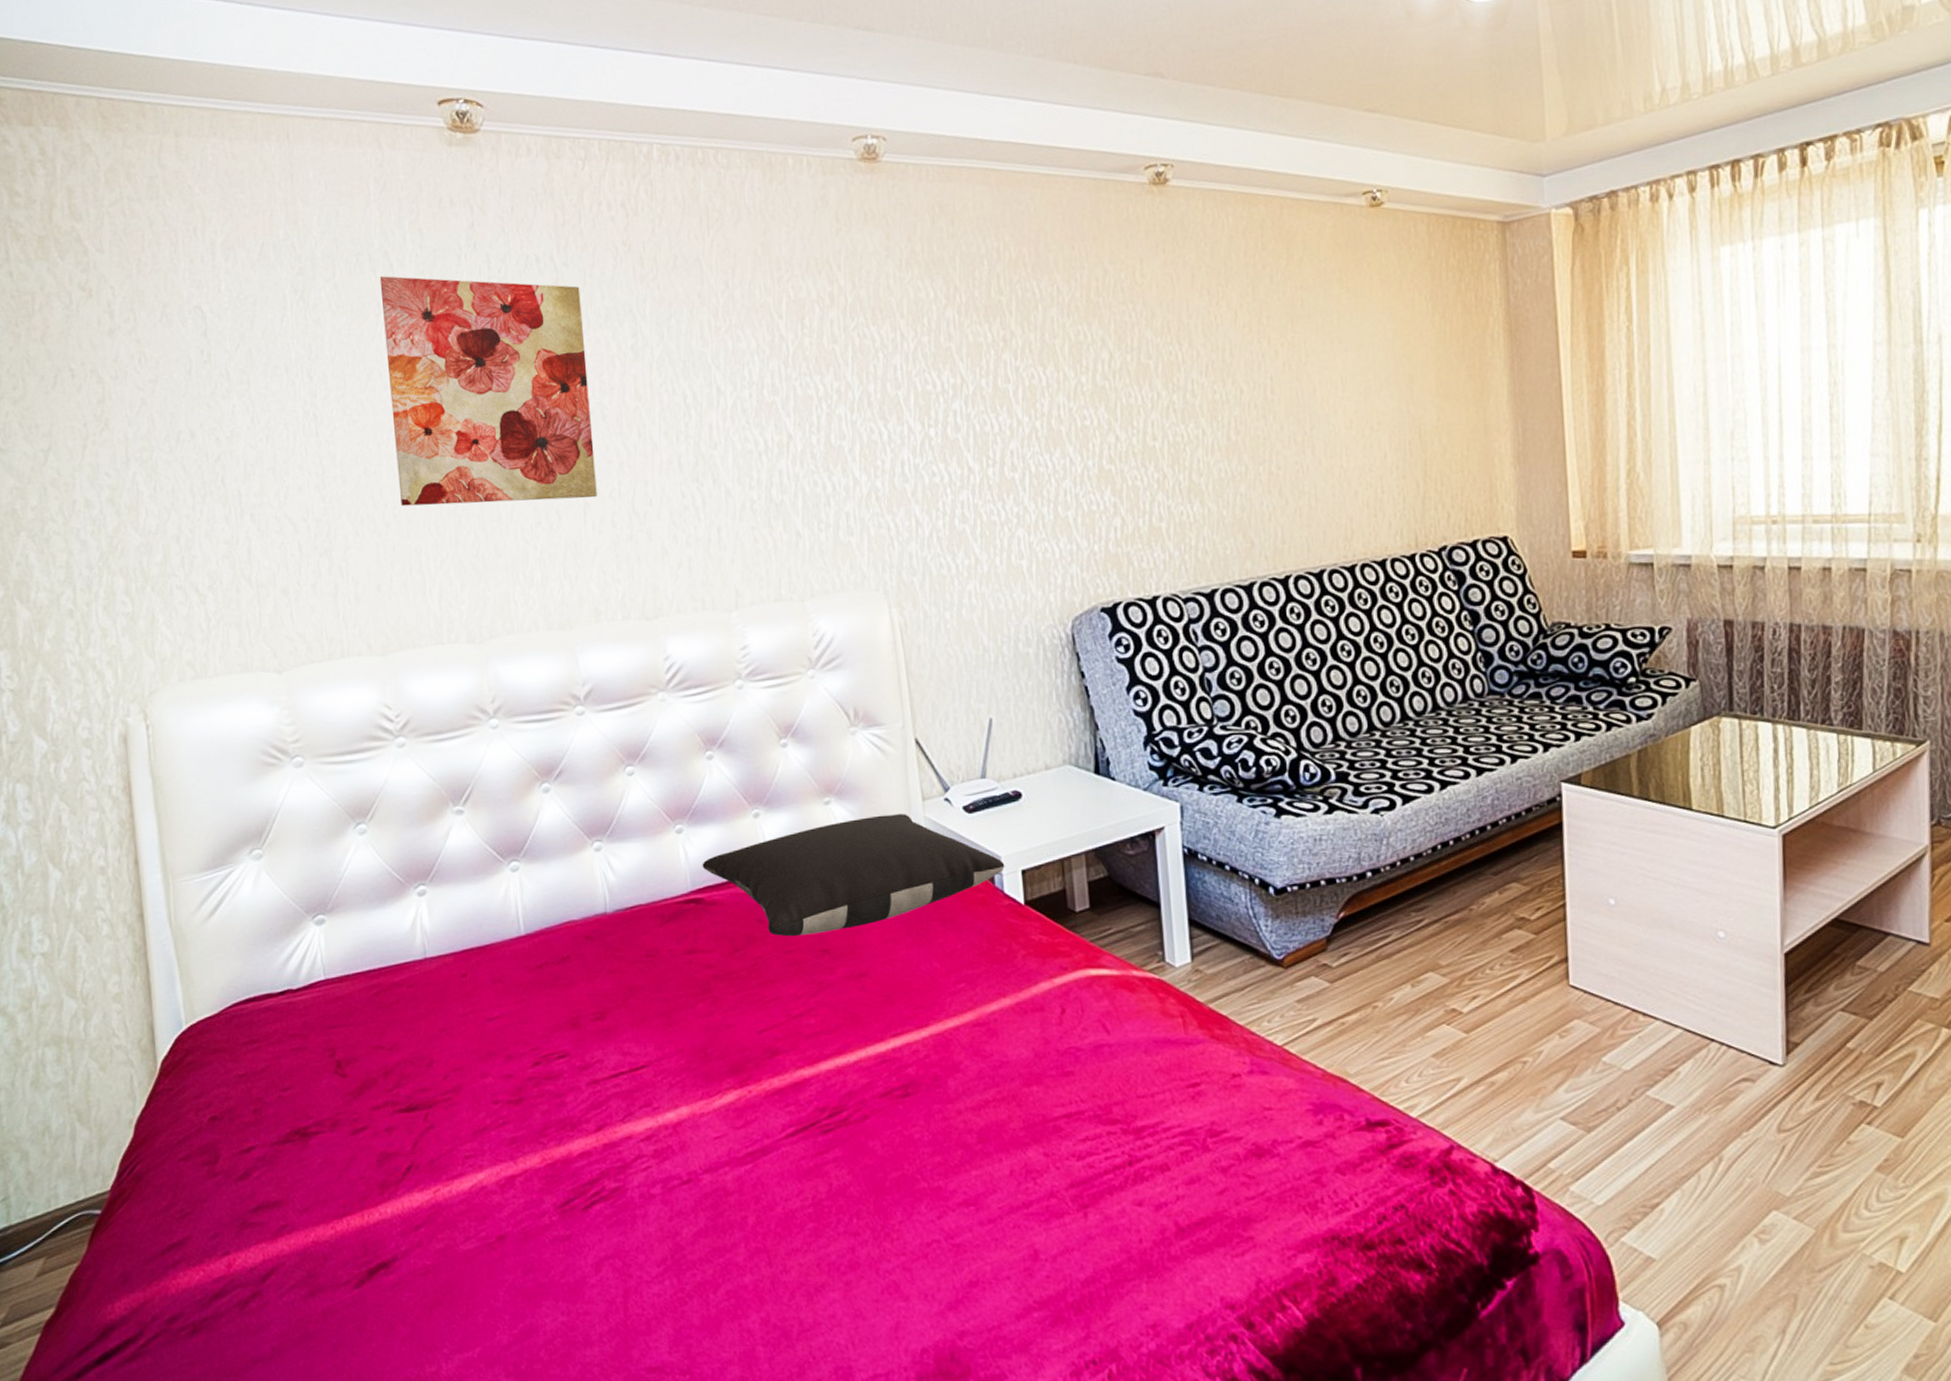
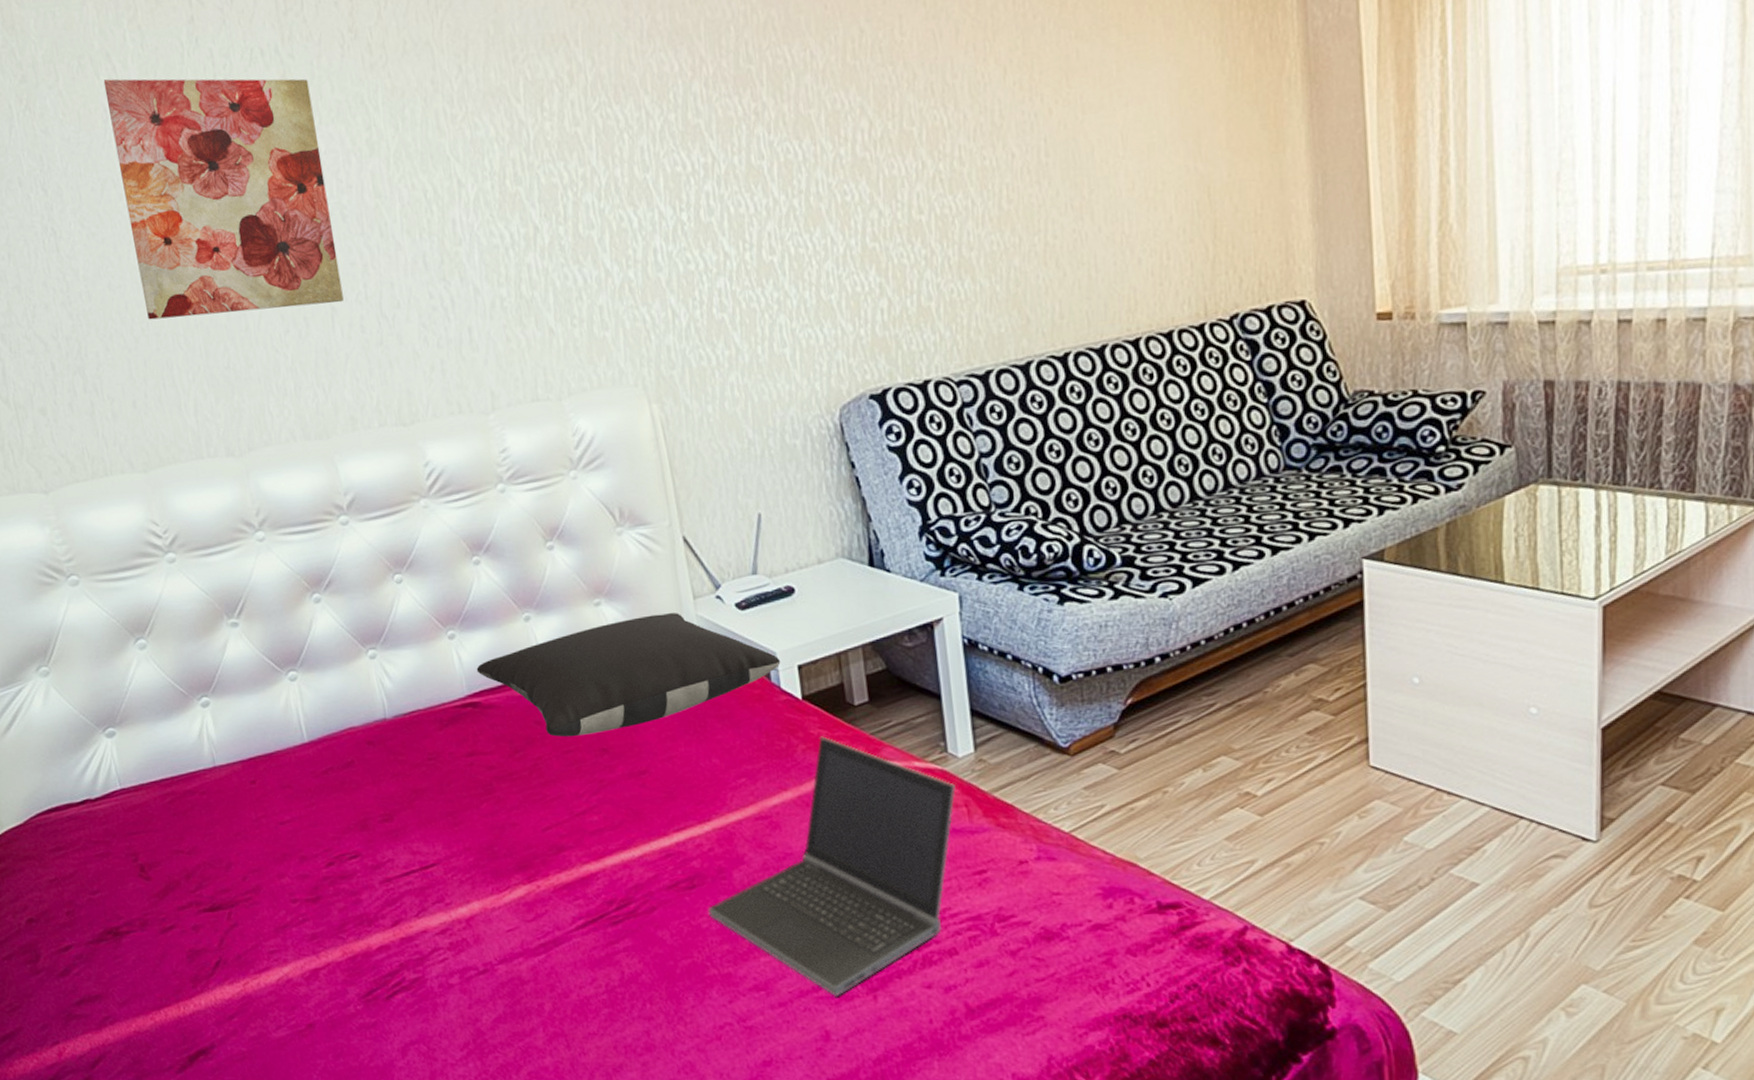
laptop computer: none [921,942,1172,1213] -> present [708,736,956,996]

